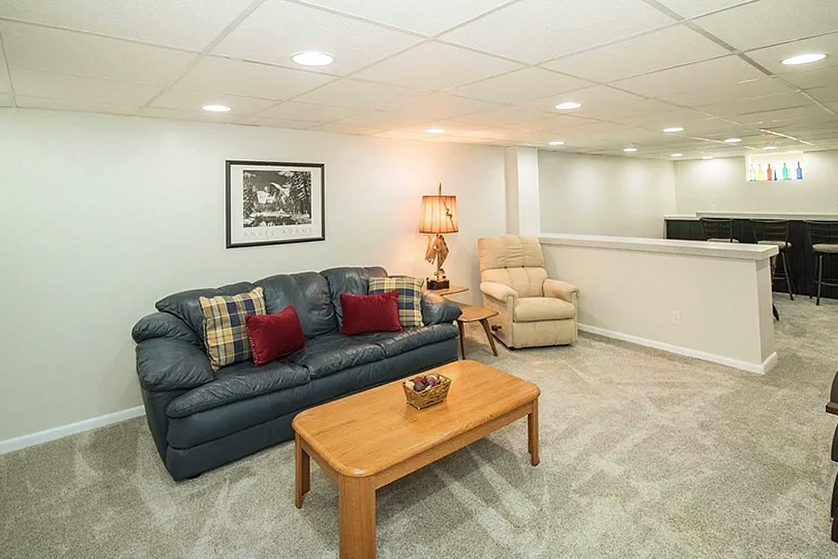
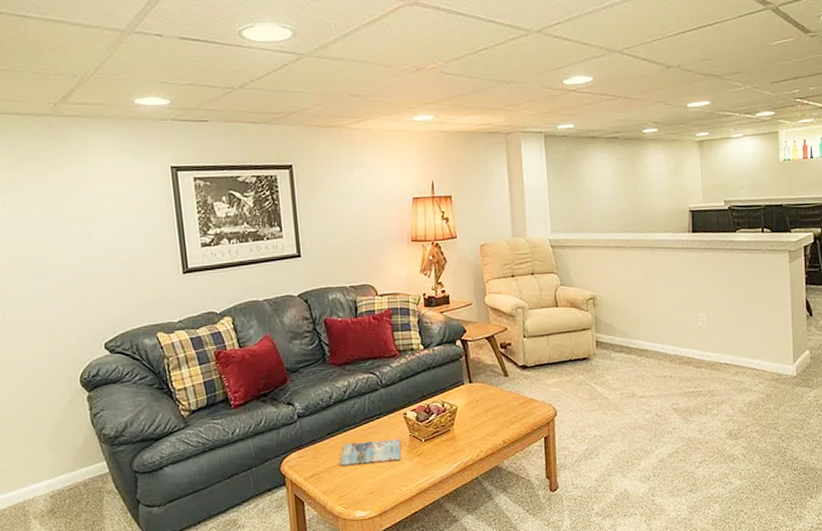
magazine: none [343,405,399,426] -> present [339,438,401,466]

